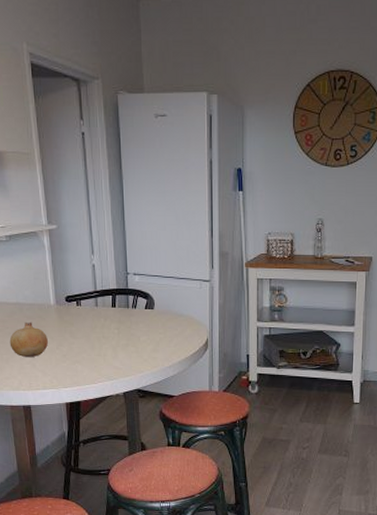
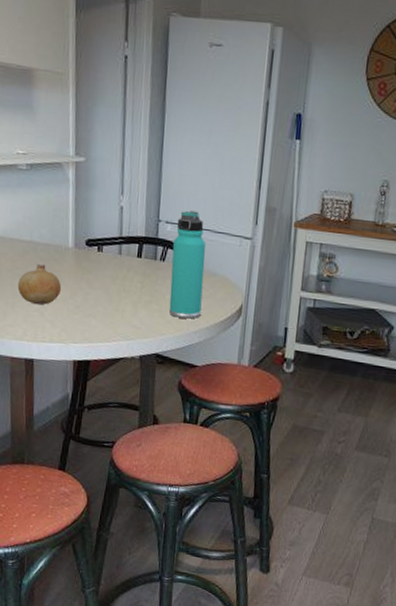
thermos bottle: none [141,262,173,356] -> present [169,210,206,319]

